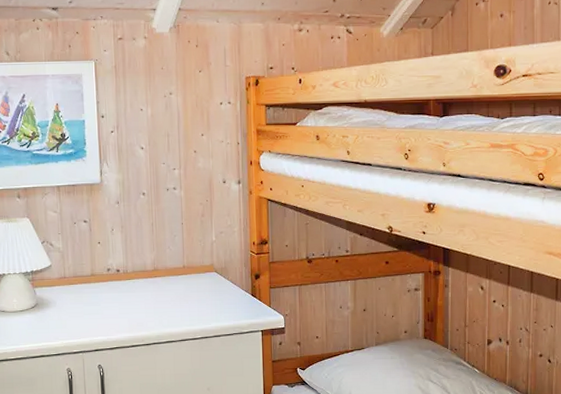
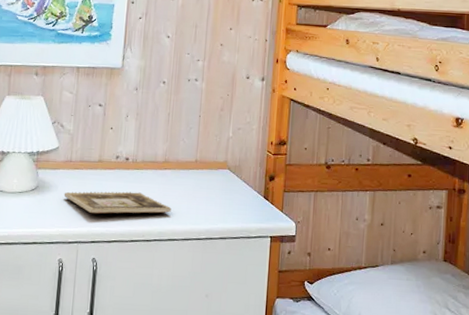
picture frame: none [63,301,166,325] -> present [63,191,171,214]

